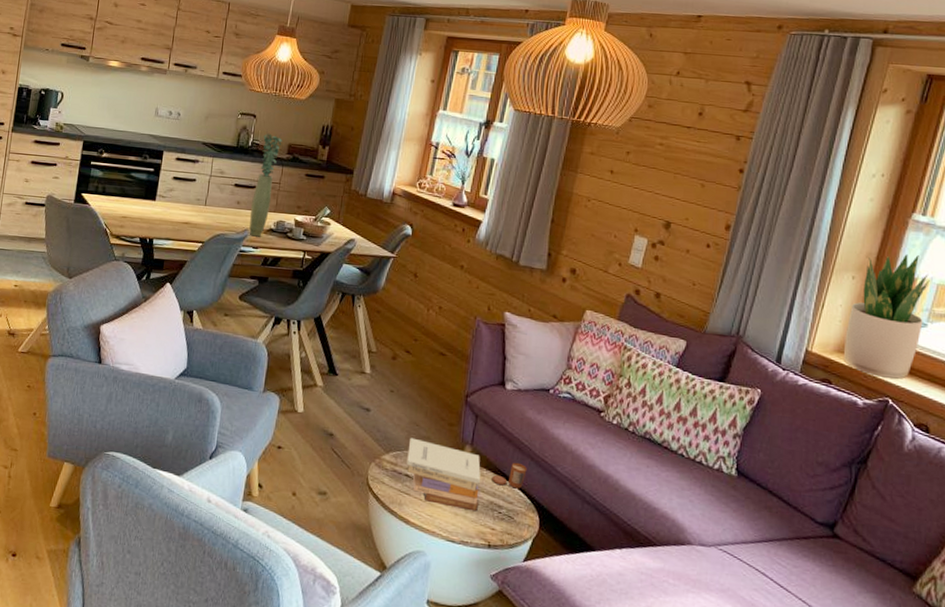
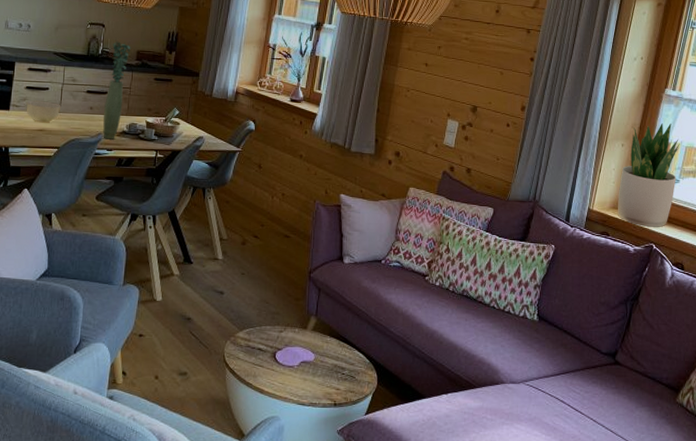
bowl: none [172,191,208,216] -> present [26,100,61,123]
books: present [407,437,481,512] -> none [259,314,326,375]
candle: present [492,462,527,489] -> none [335,327,365,351]

